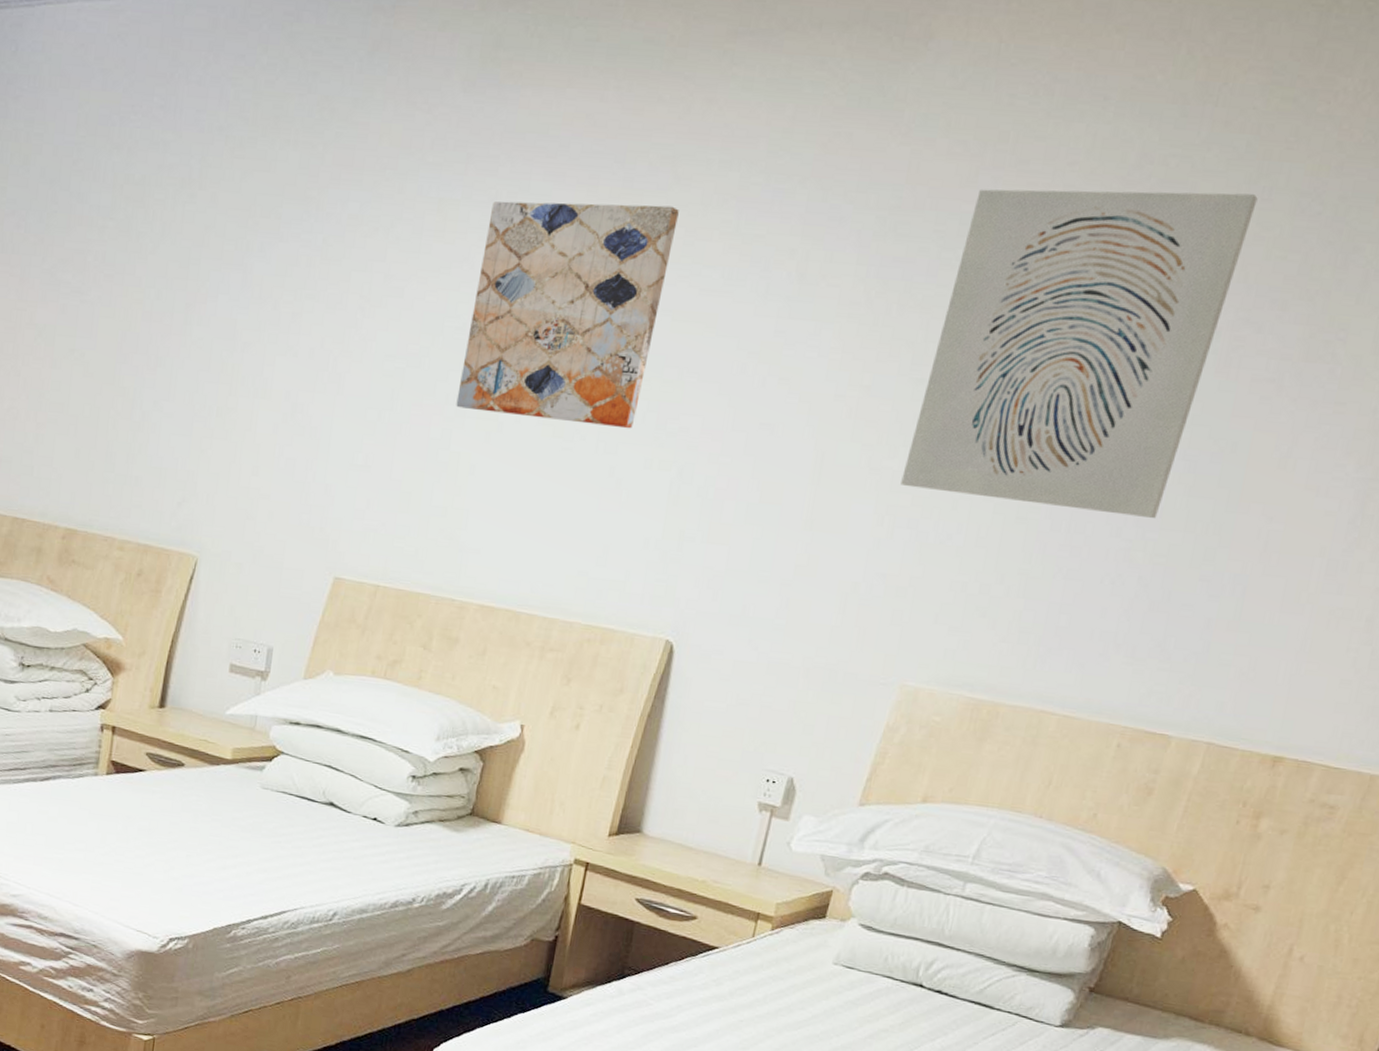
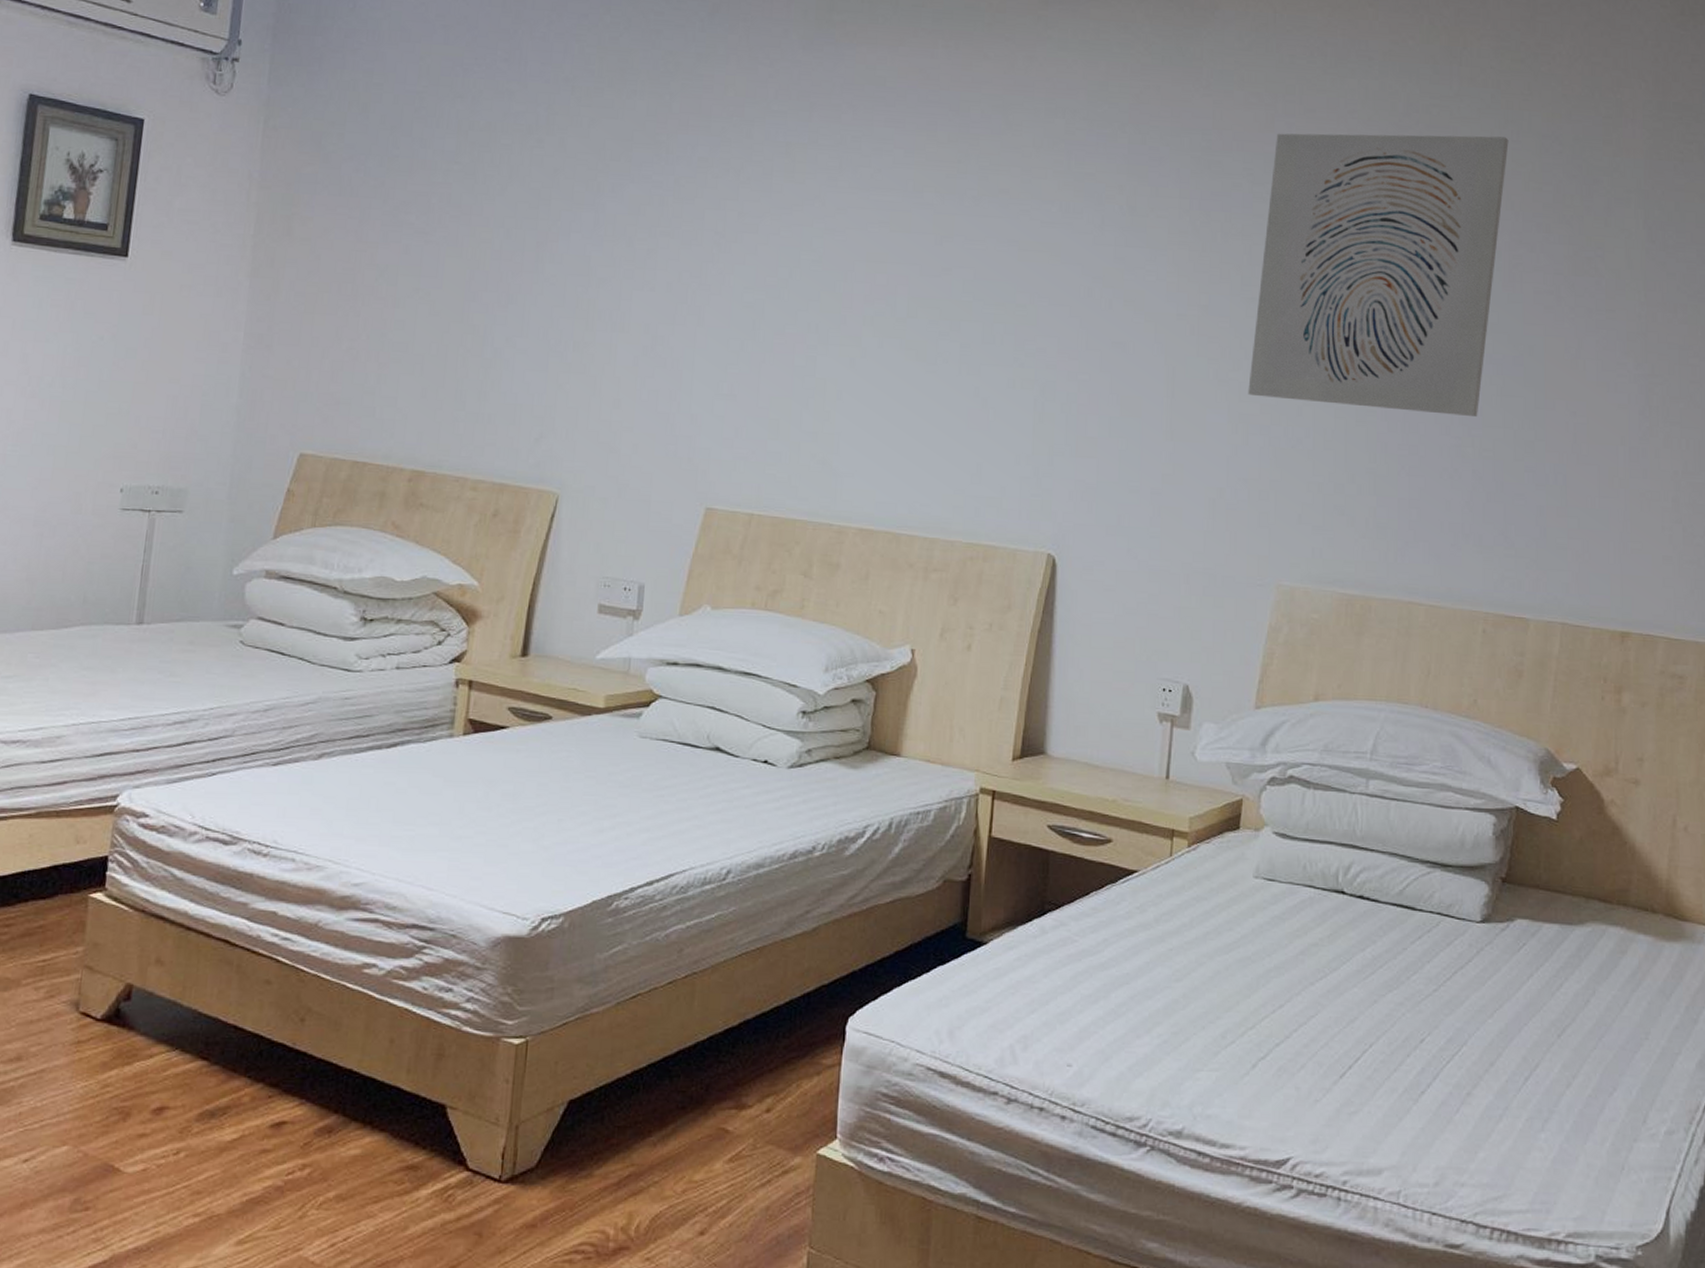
wall art: present [456,201,679,429] -> none [818,145,1014,351]

